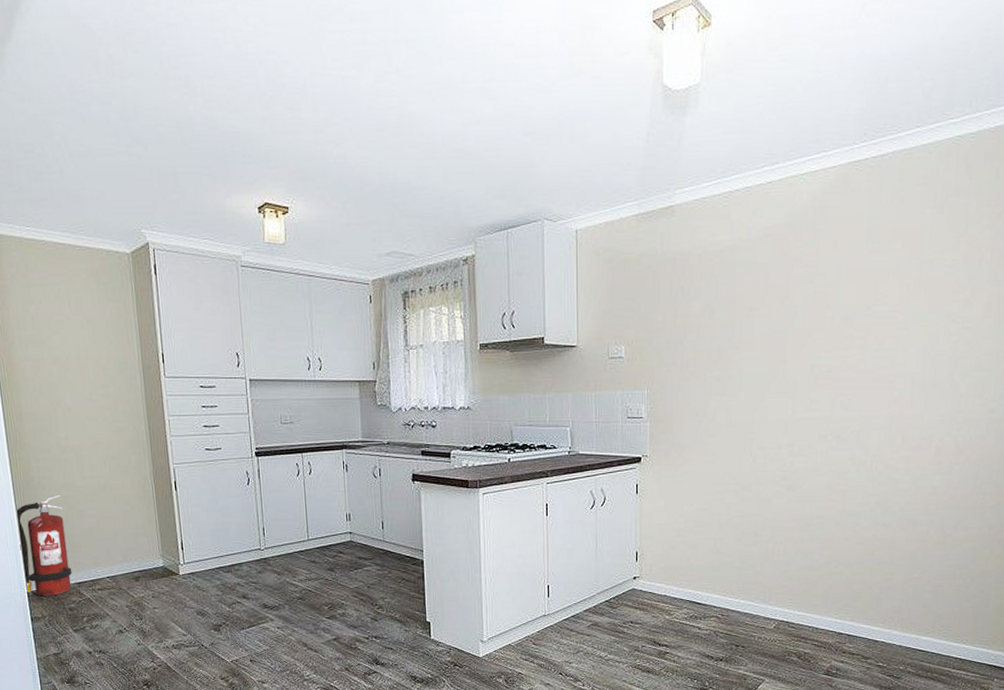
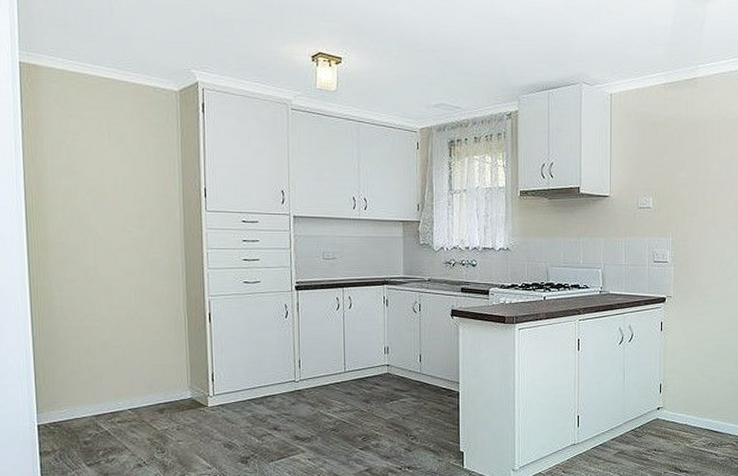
fire extinguisher: present [17,494,72,597] -> none [33,324,90,430]

